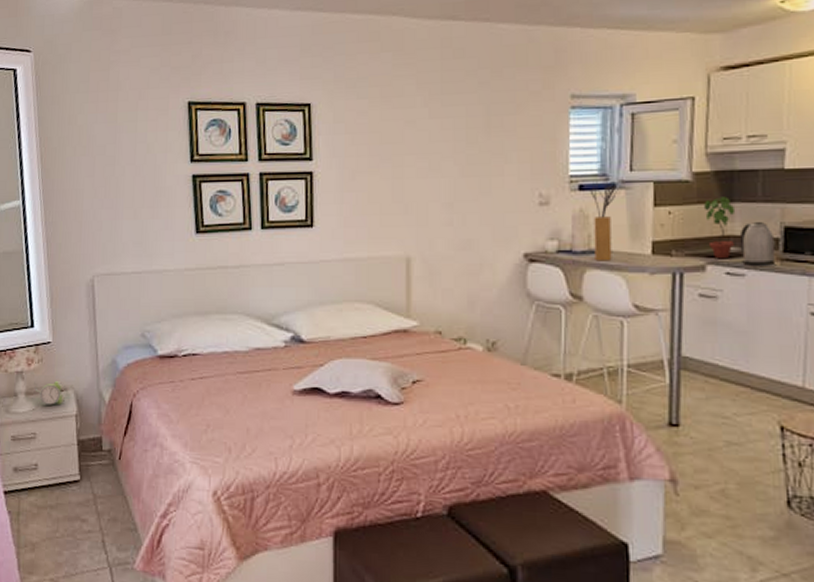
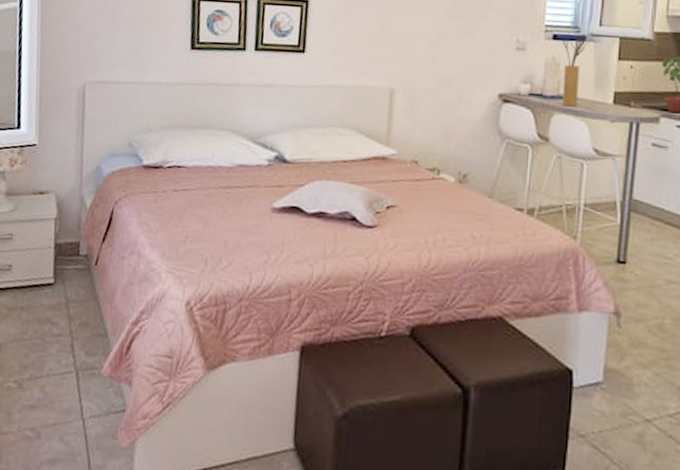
alarm clock: present [35,380,68,406] -> none [16,182,49,207]

